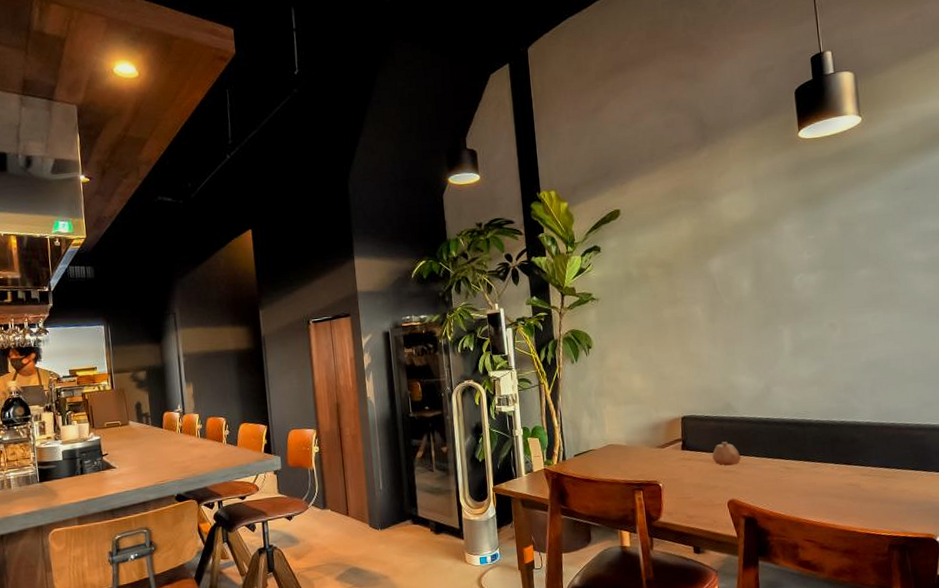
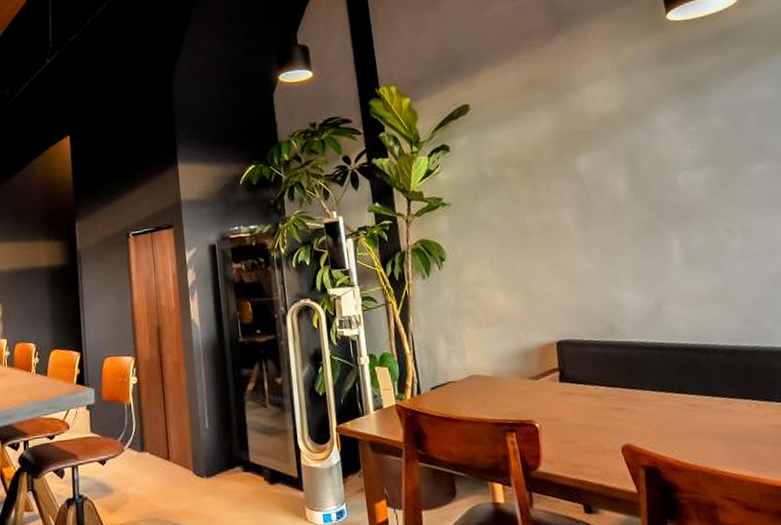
sugar bowl: present [712,441,741,465] -> none [597,372,634,401]

